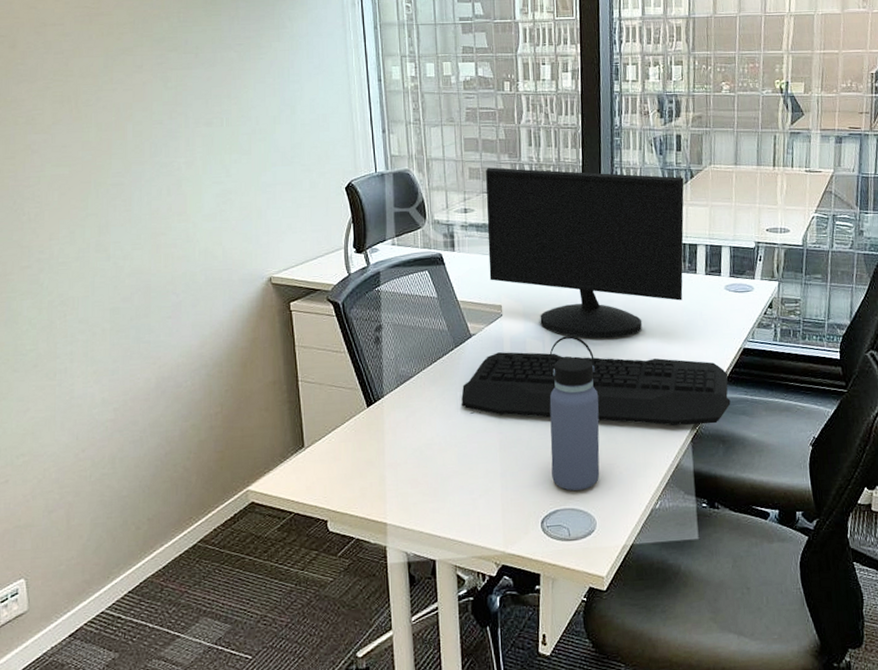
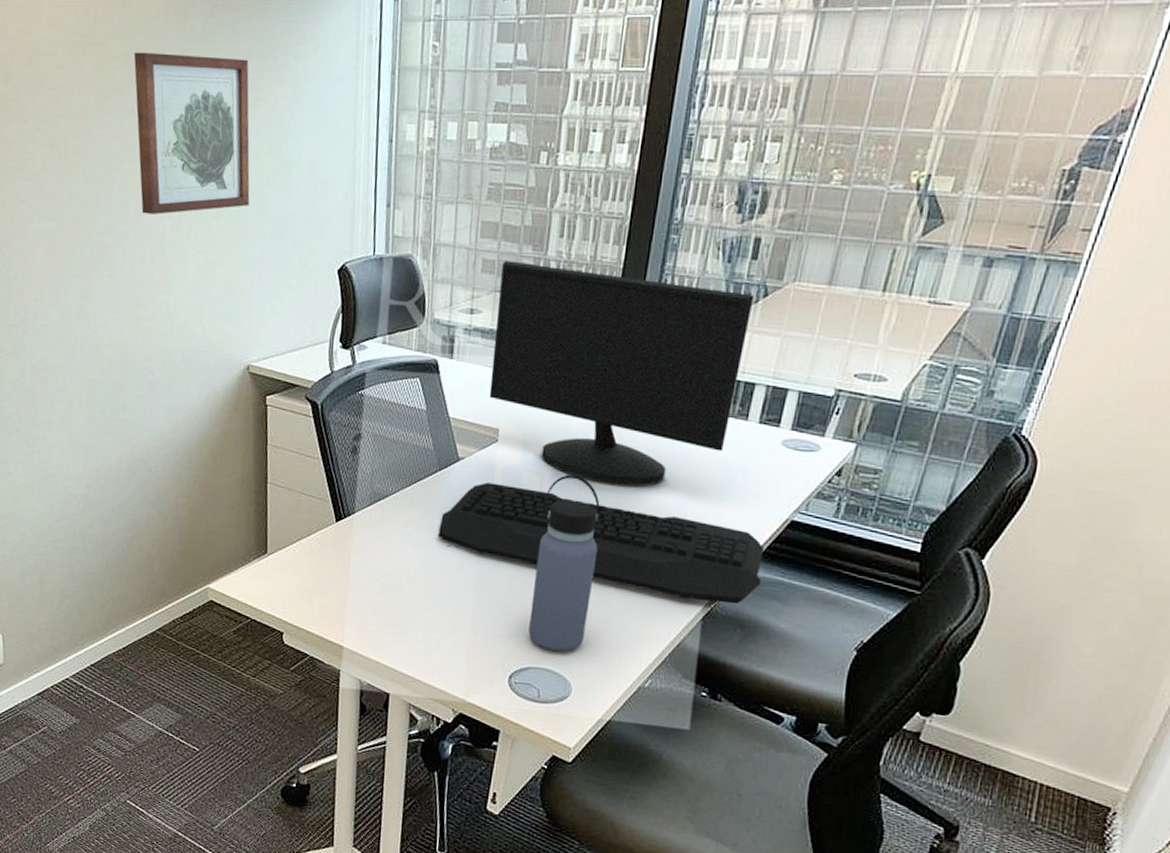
wall art: none [140,19,259,154] -> present [133,52,250,214]

